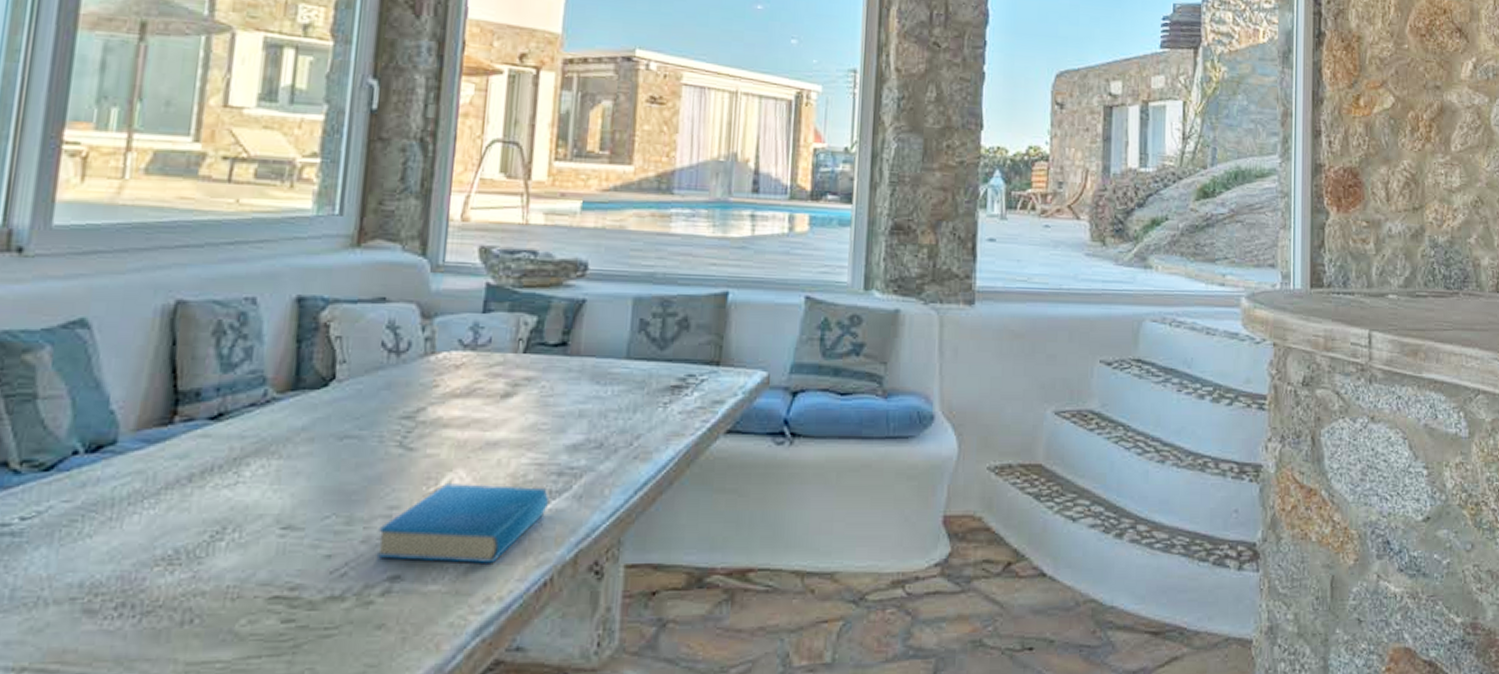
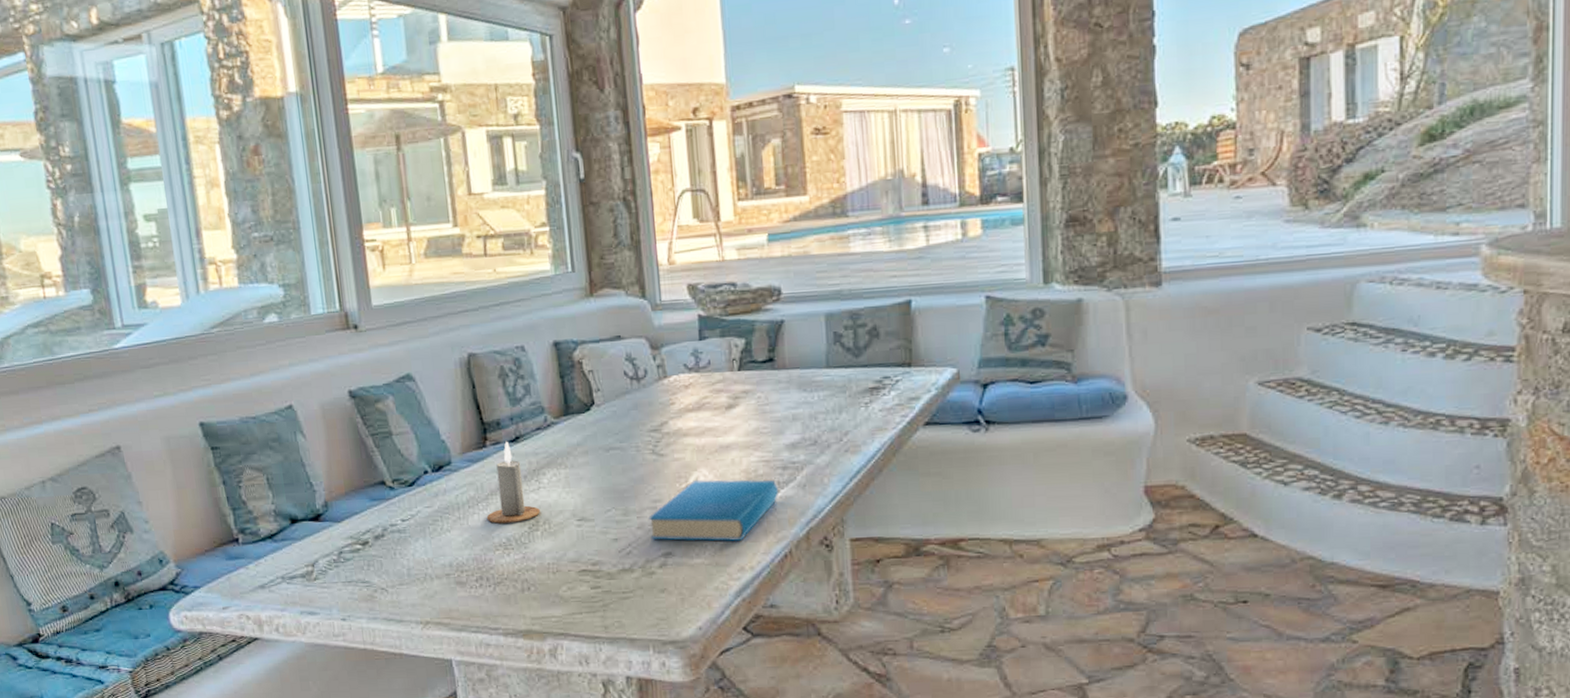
candle: none [150,417,232,528] -> present [486,441,540,524]

